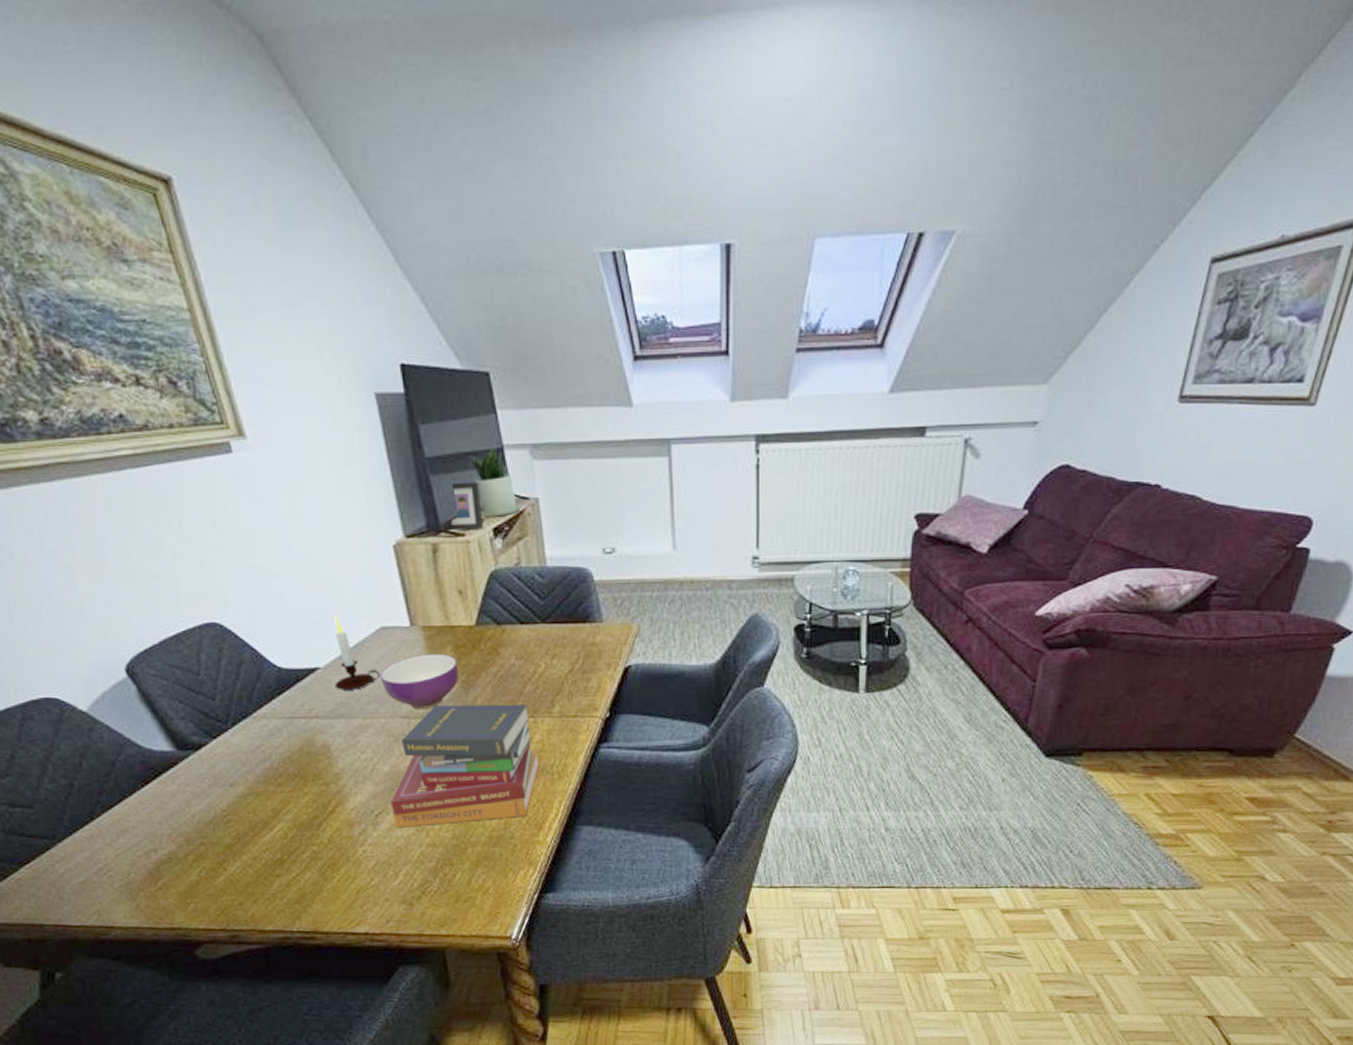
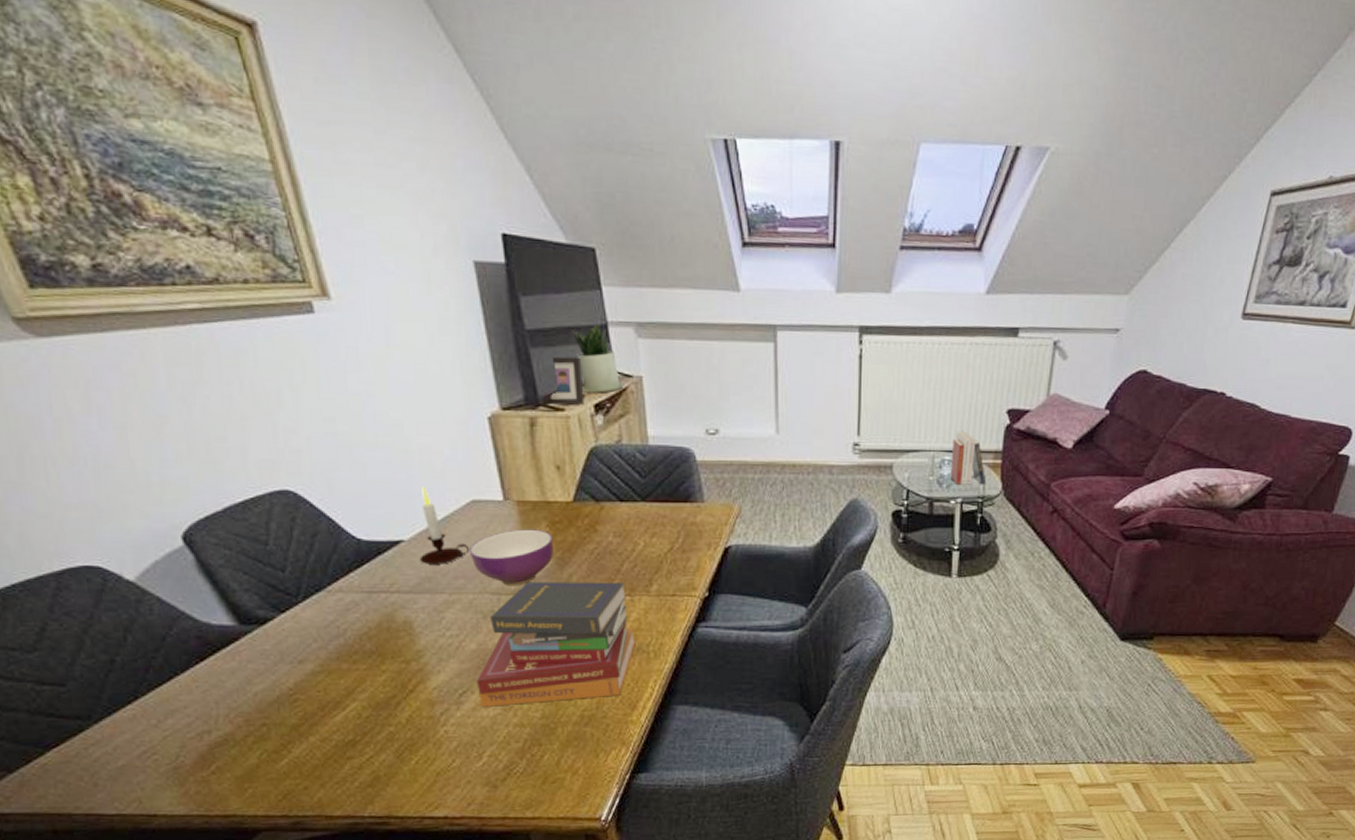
books: none [855,539,893,596] -> present [950,431,985,485]

